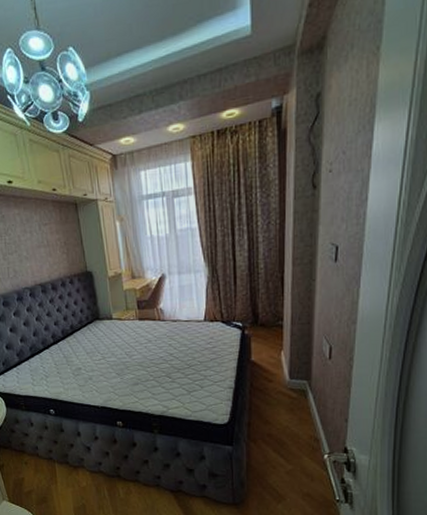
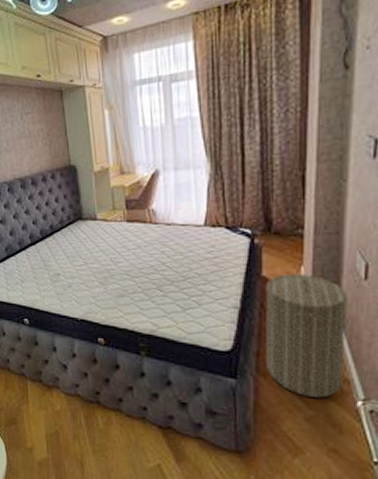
laundry hamper: none [254,356,316,455] -> present [266,272,347,398]

